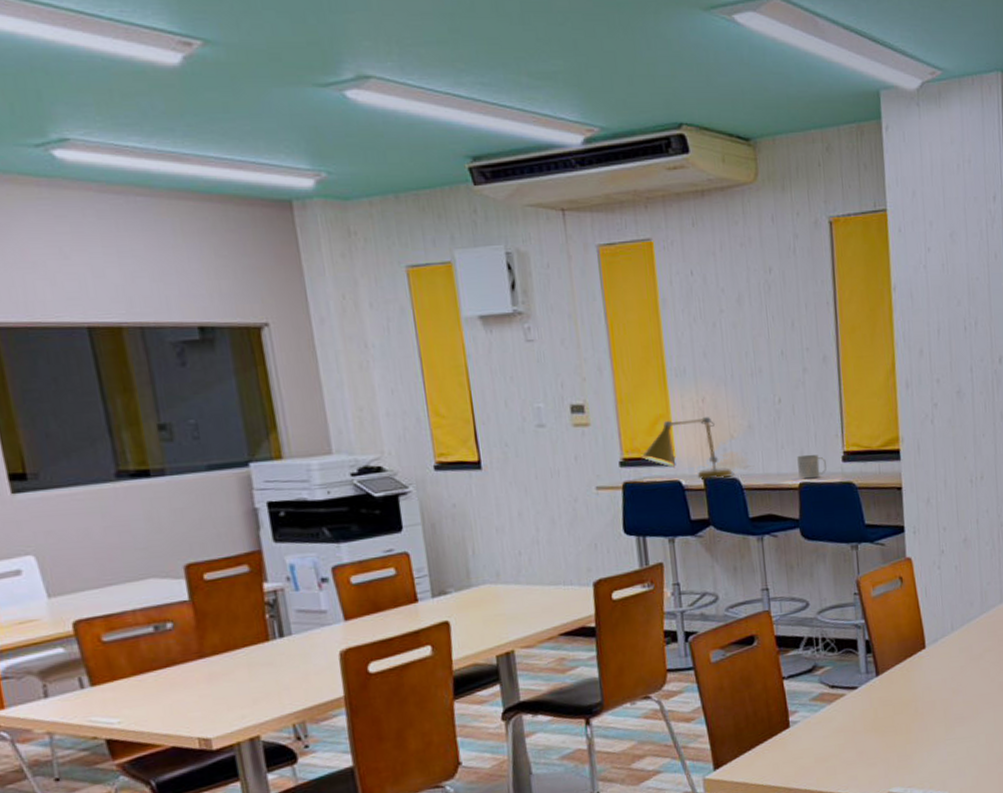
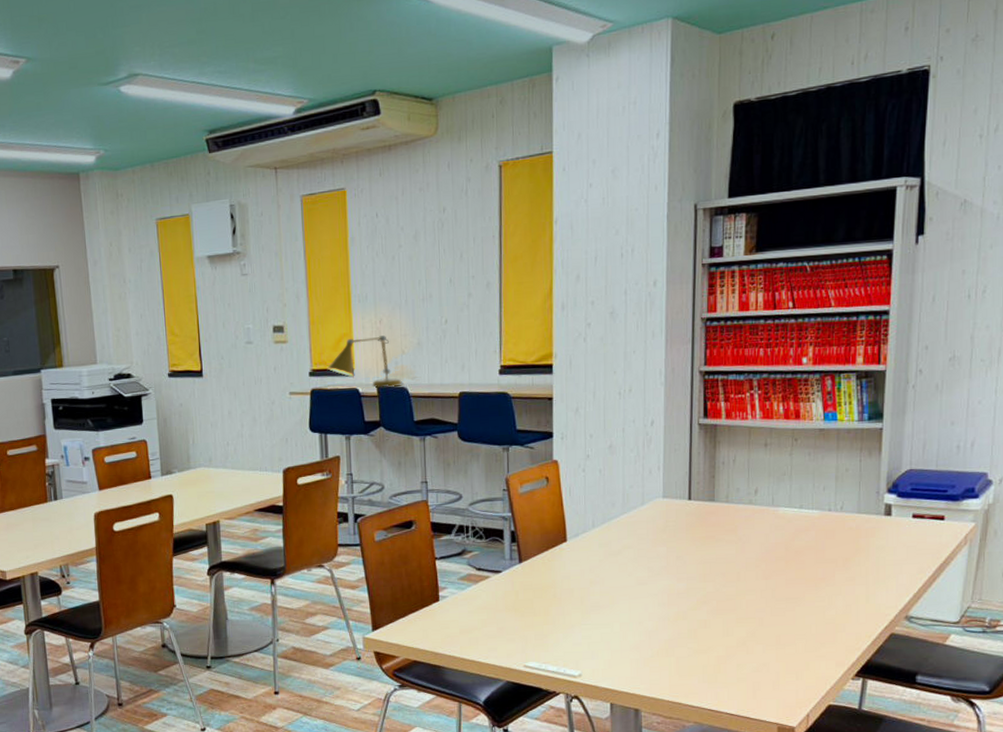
mug: present [797,454,827,479] -> none [459,367,484,389]

